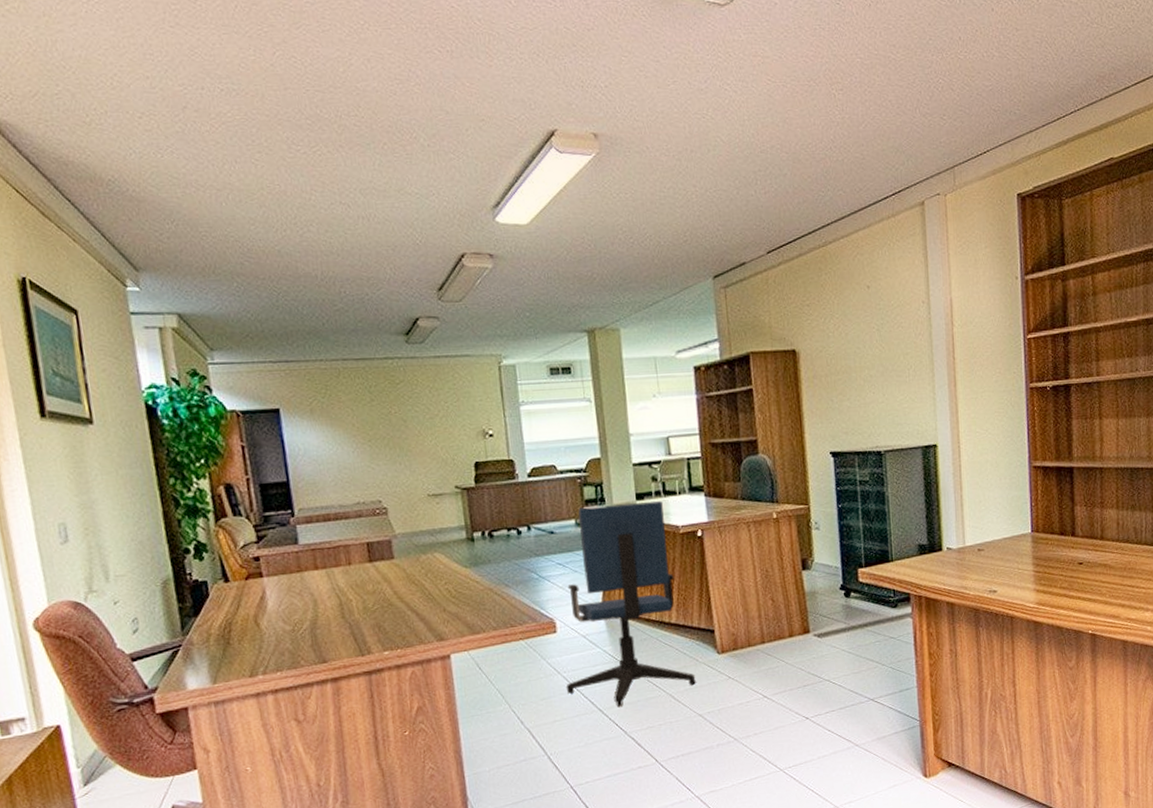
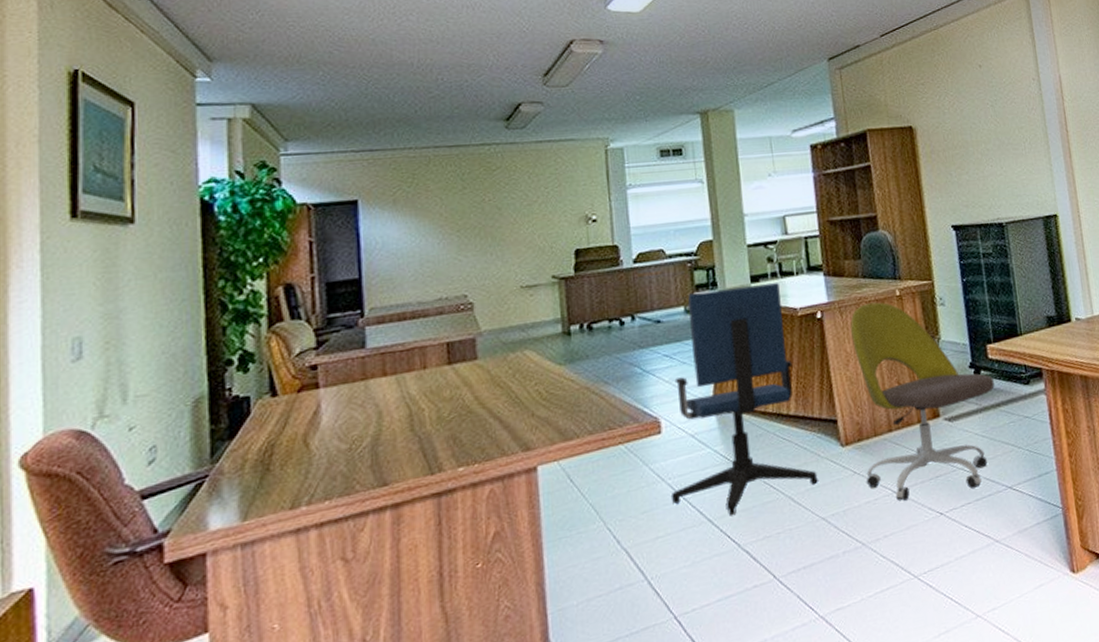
office chair: none [729,523,863,706] -> present [850,302,995,502]

